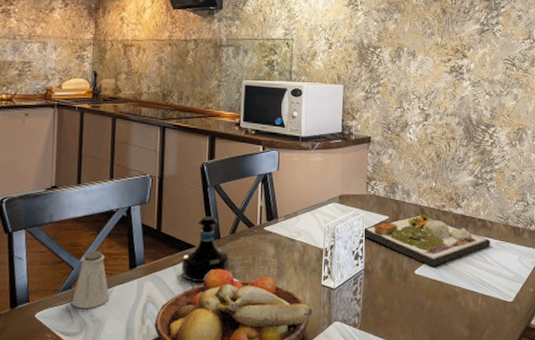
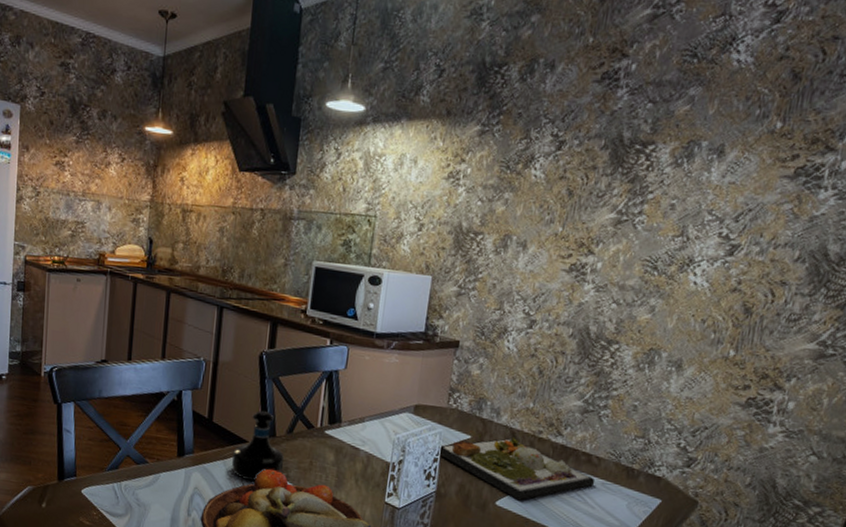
saltshaker: present [72,251,110,309] -> none [118,432,156,492]

